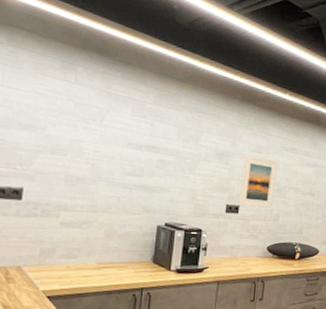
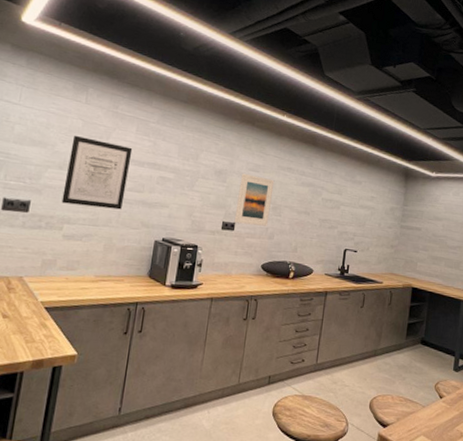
wall art: none [56,117,129,195] -> present [61,135,133,210]

